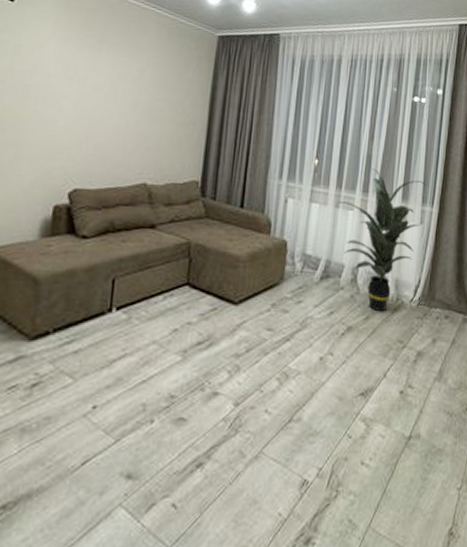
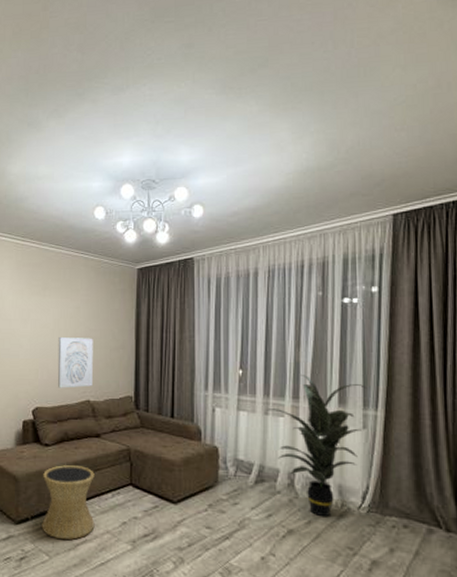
side table: none [67,262,144,355] -> present [42,465,95,540]
wall art: none [107,103,158,167] -> present [57,336,93,388]

